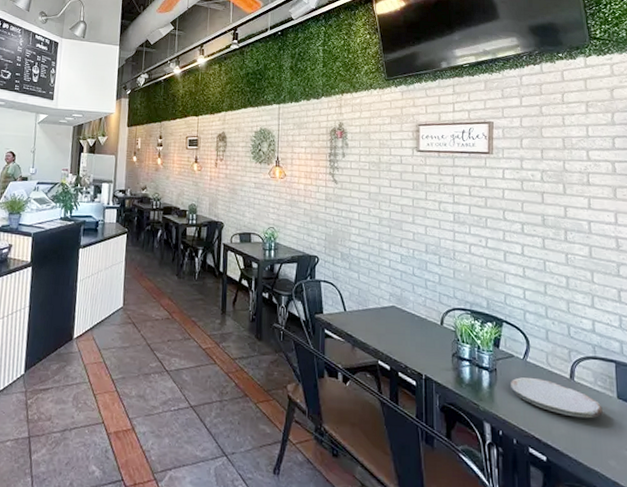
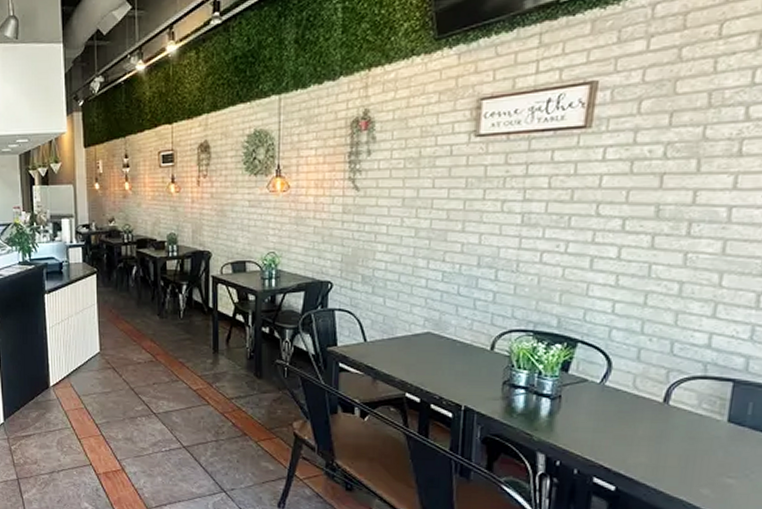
plate: present [511,377,603,419] -> none [578,402,704,445]

